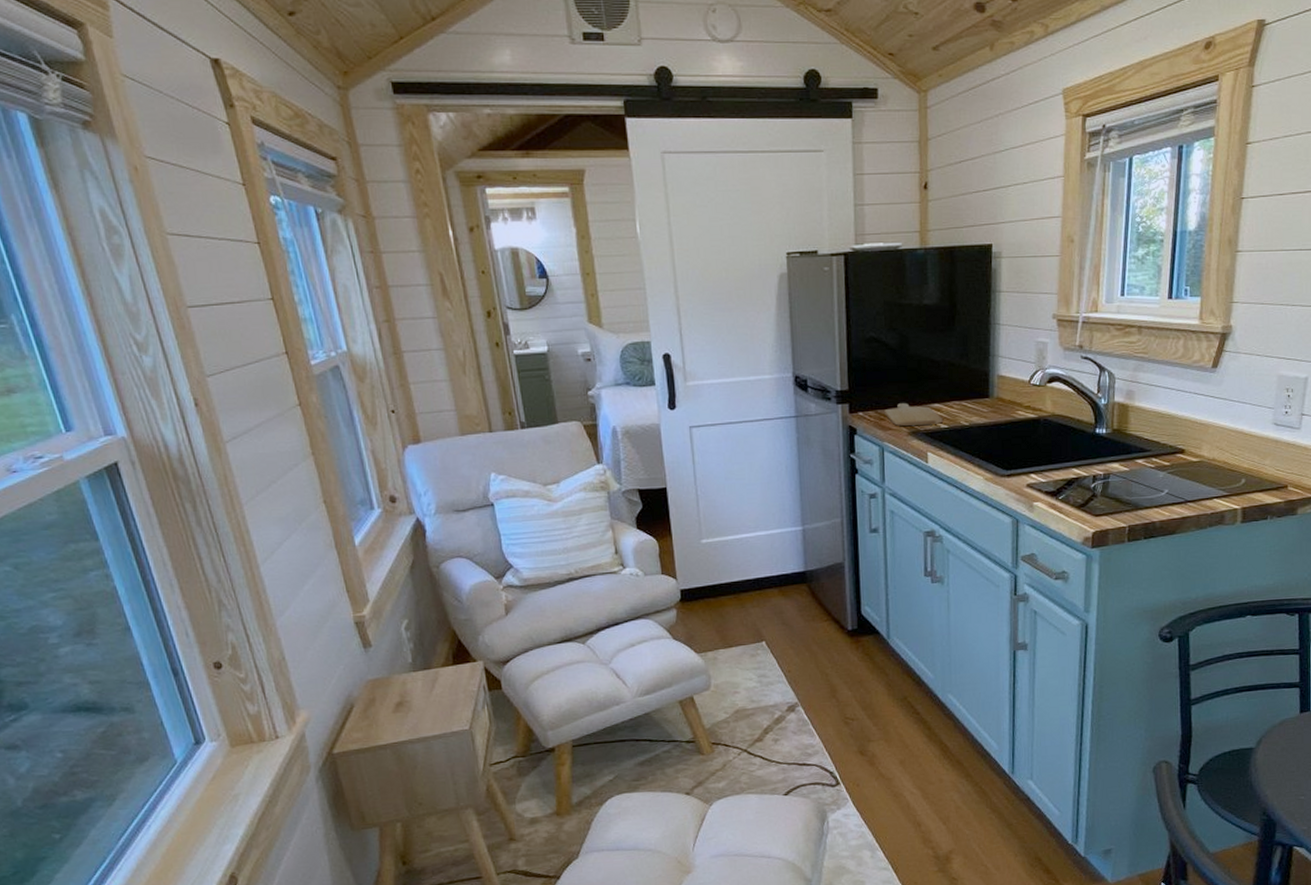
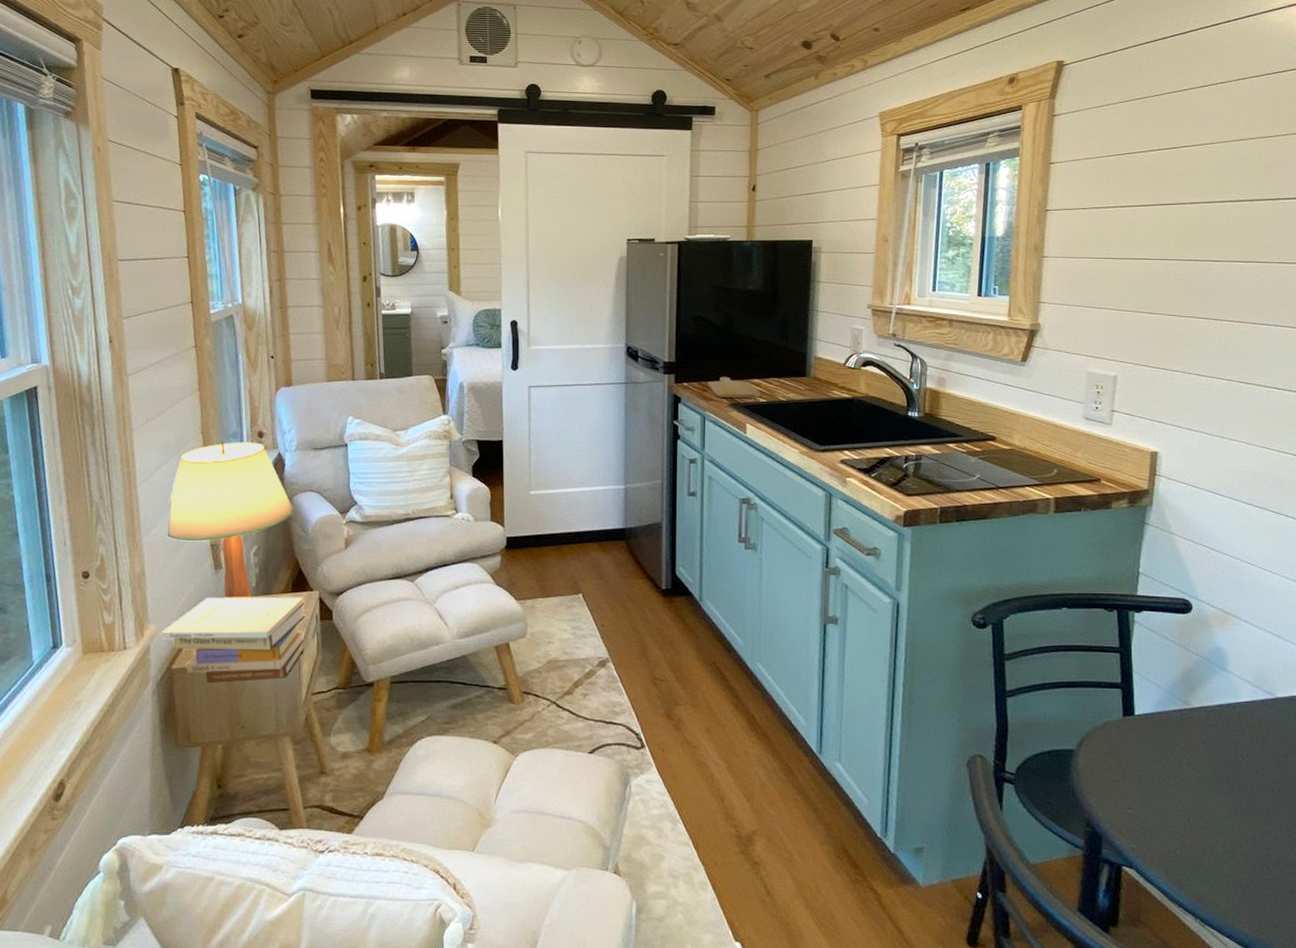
table lamp: none [299,508,444,678] -> present [165,442,294,599]
books: none [315,669,476,765] -> present [161,597,306,684]

